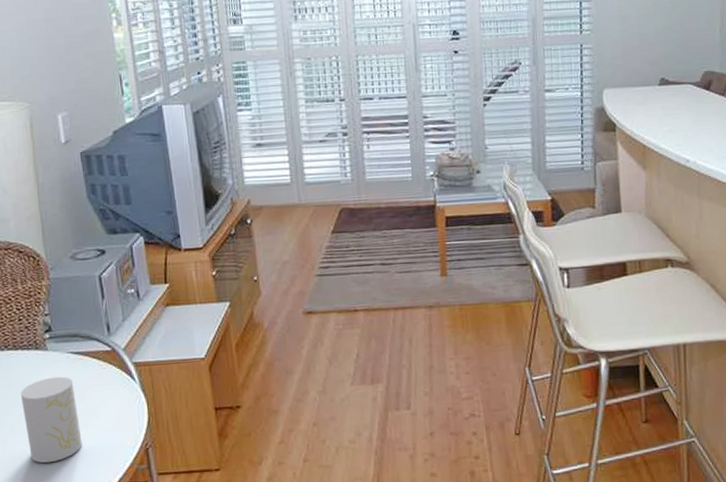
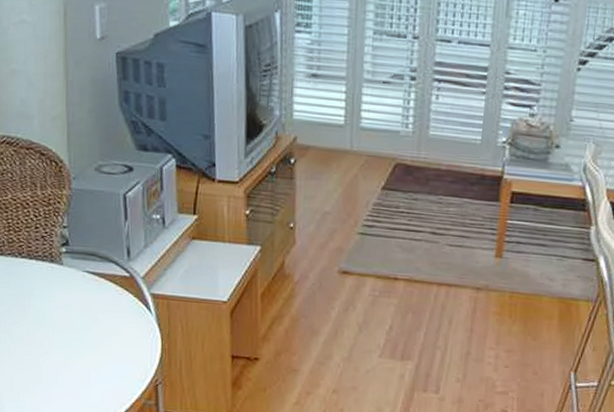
cup: present [20,376,82,463] -> none [31,294,91,381]

